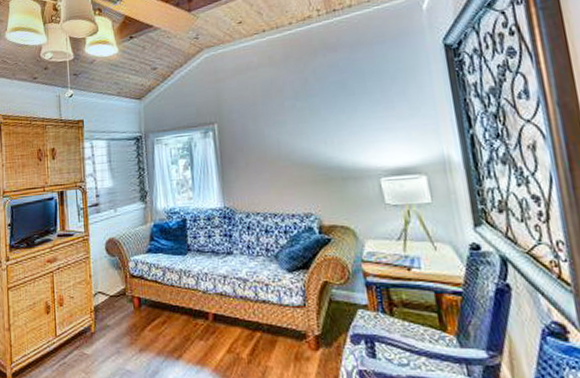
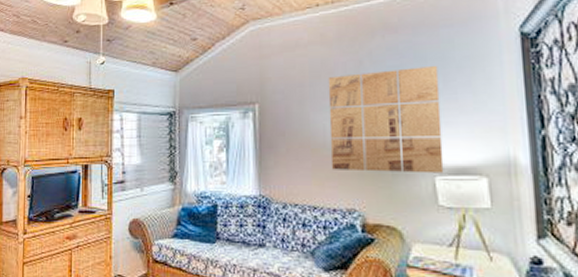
wall art: none [278,78,388,179] -> present [328,65,444,174]

